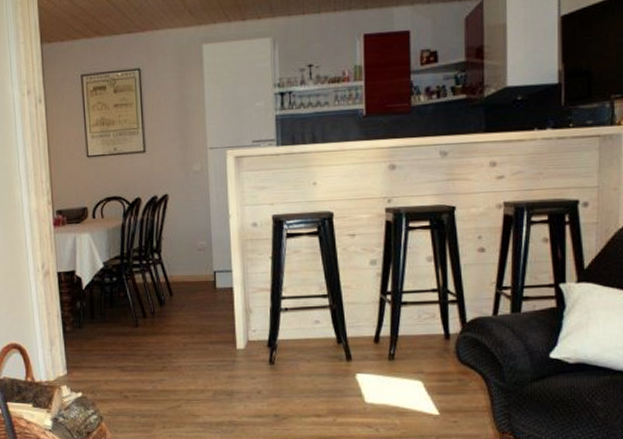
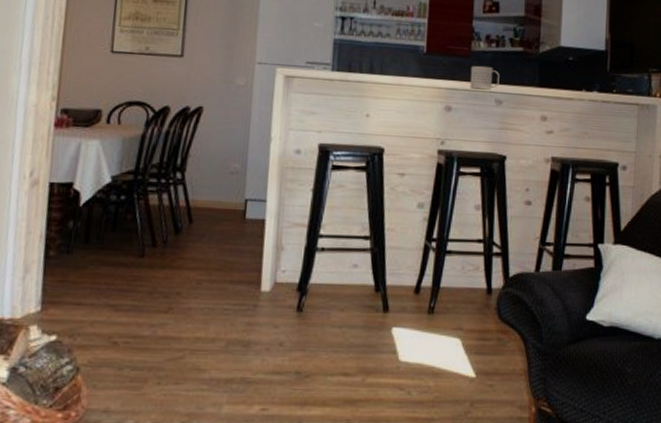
mug: none [412,119,443,144] -> present [470,65,499,90]

